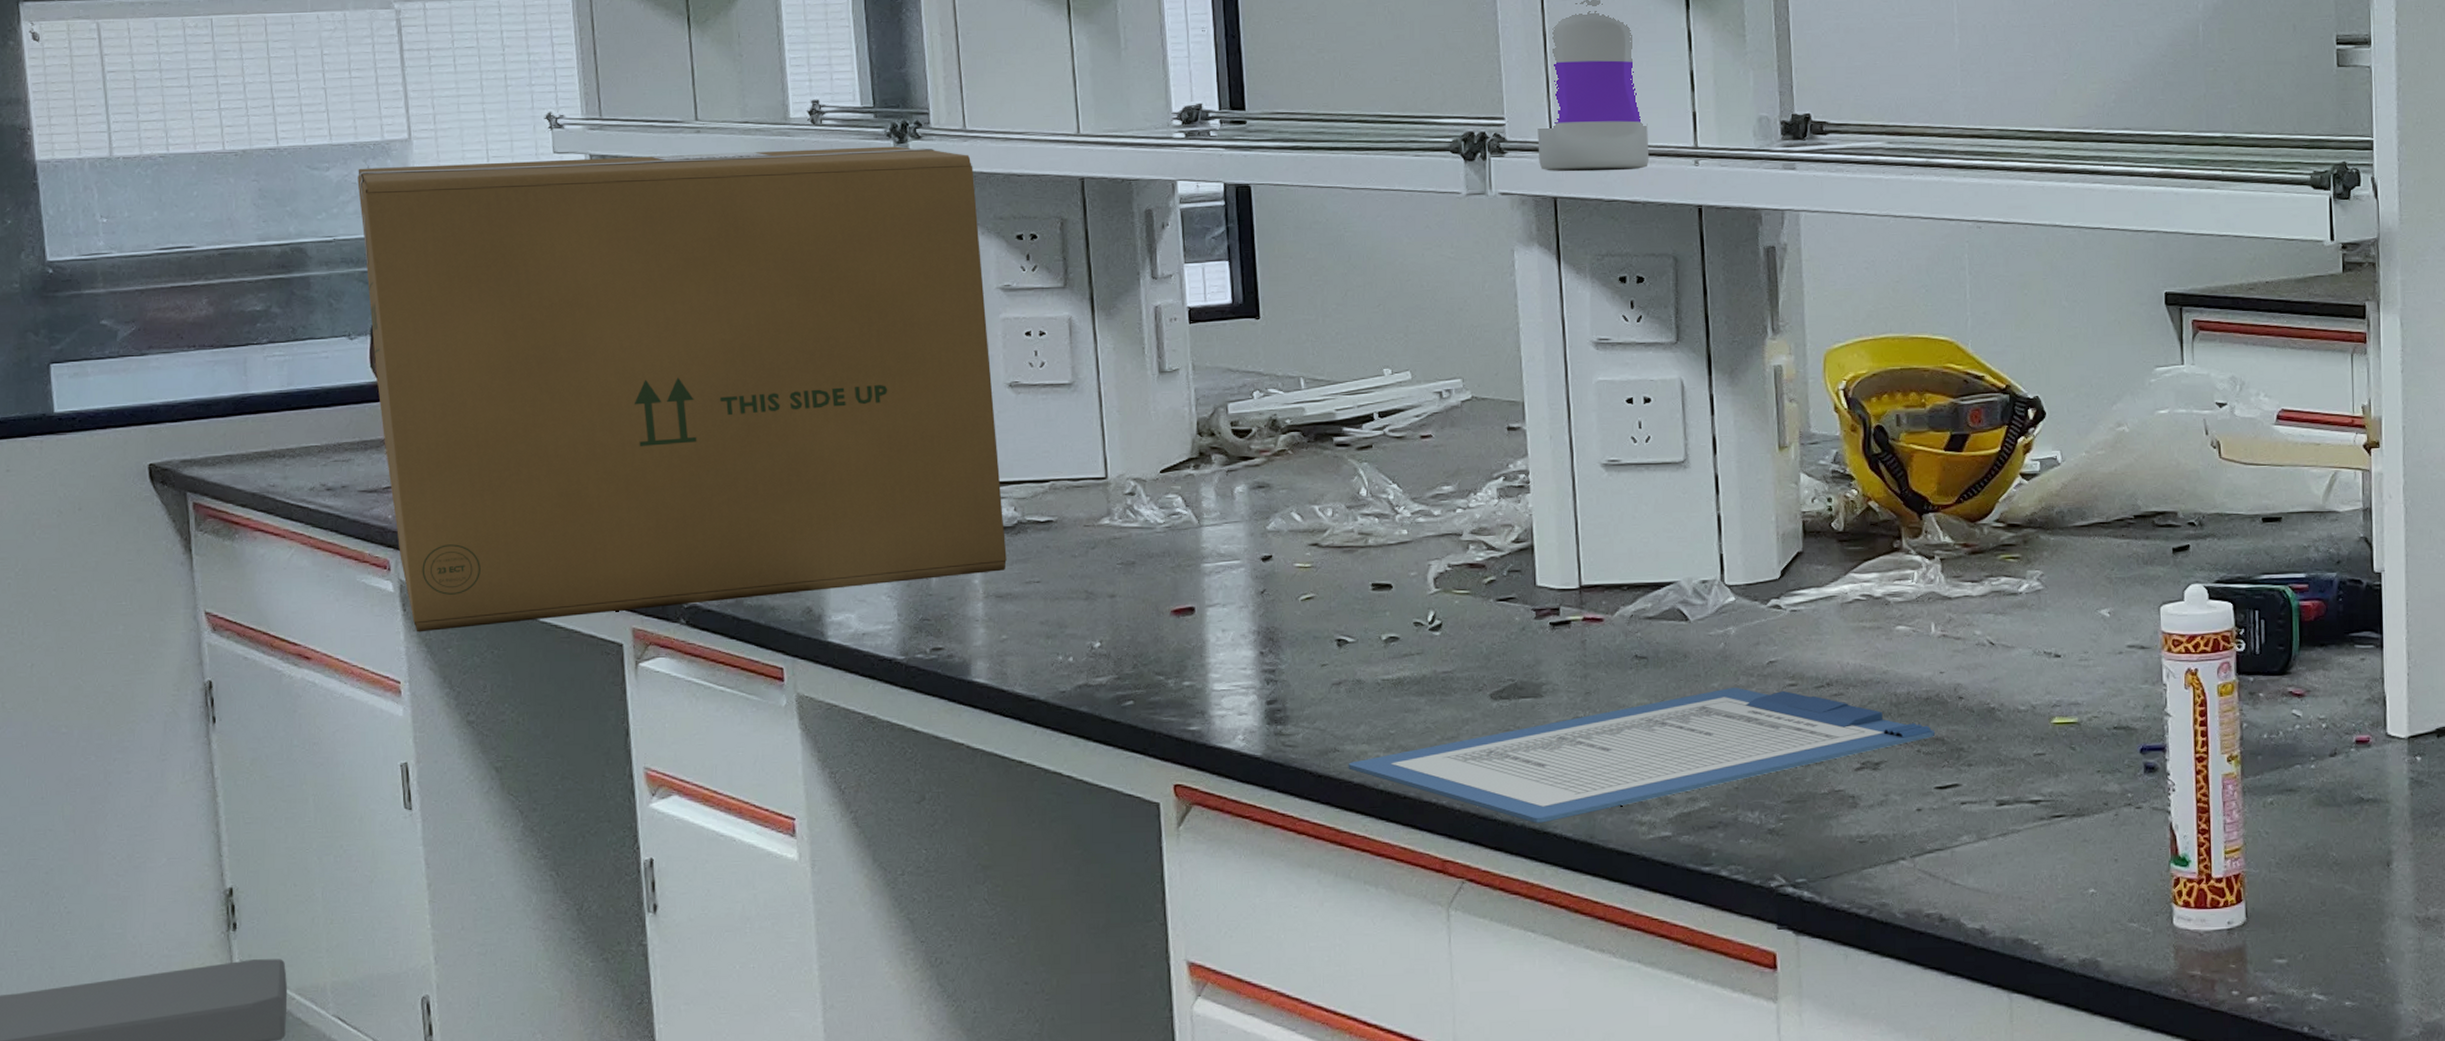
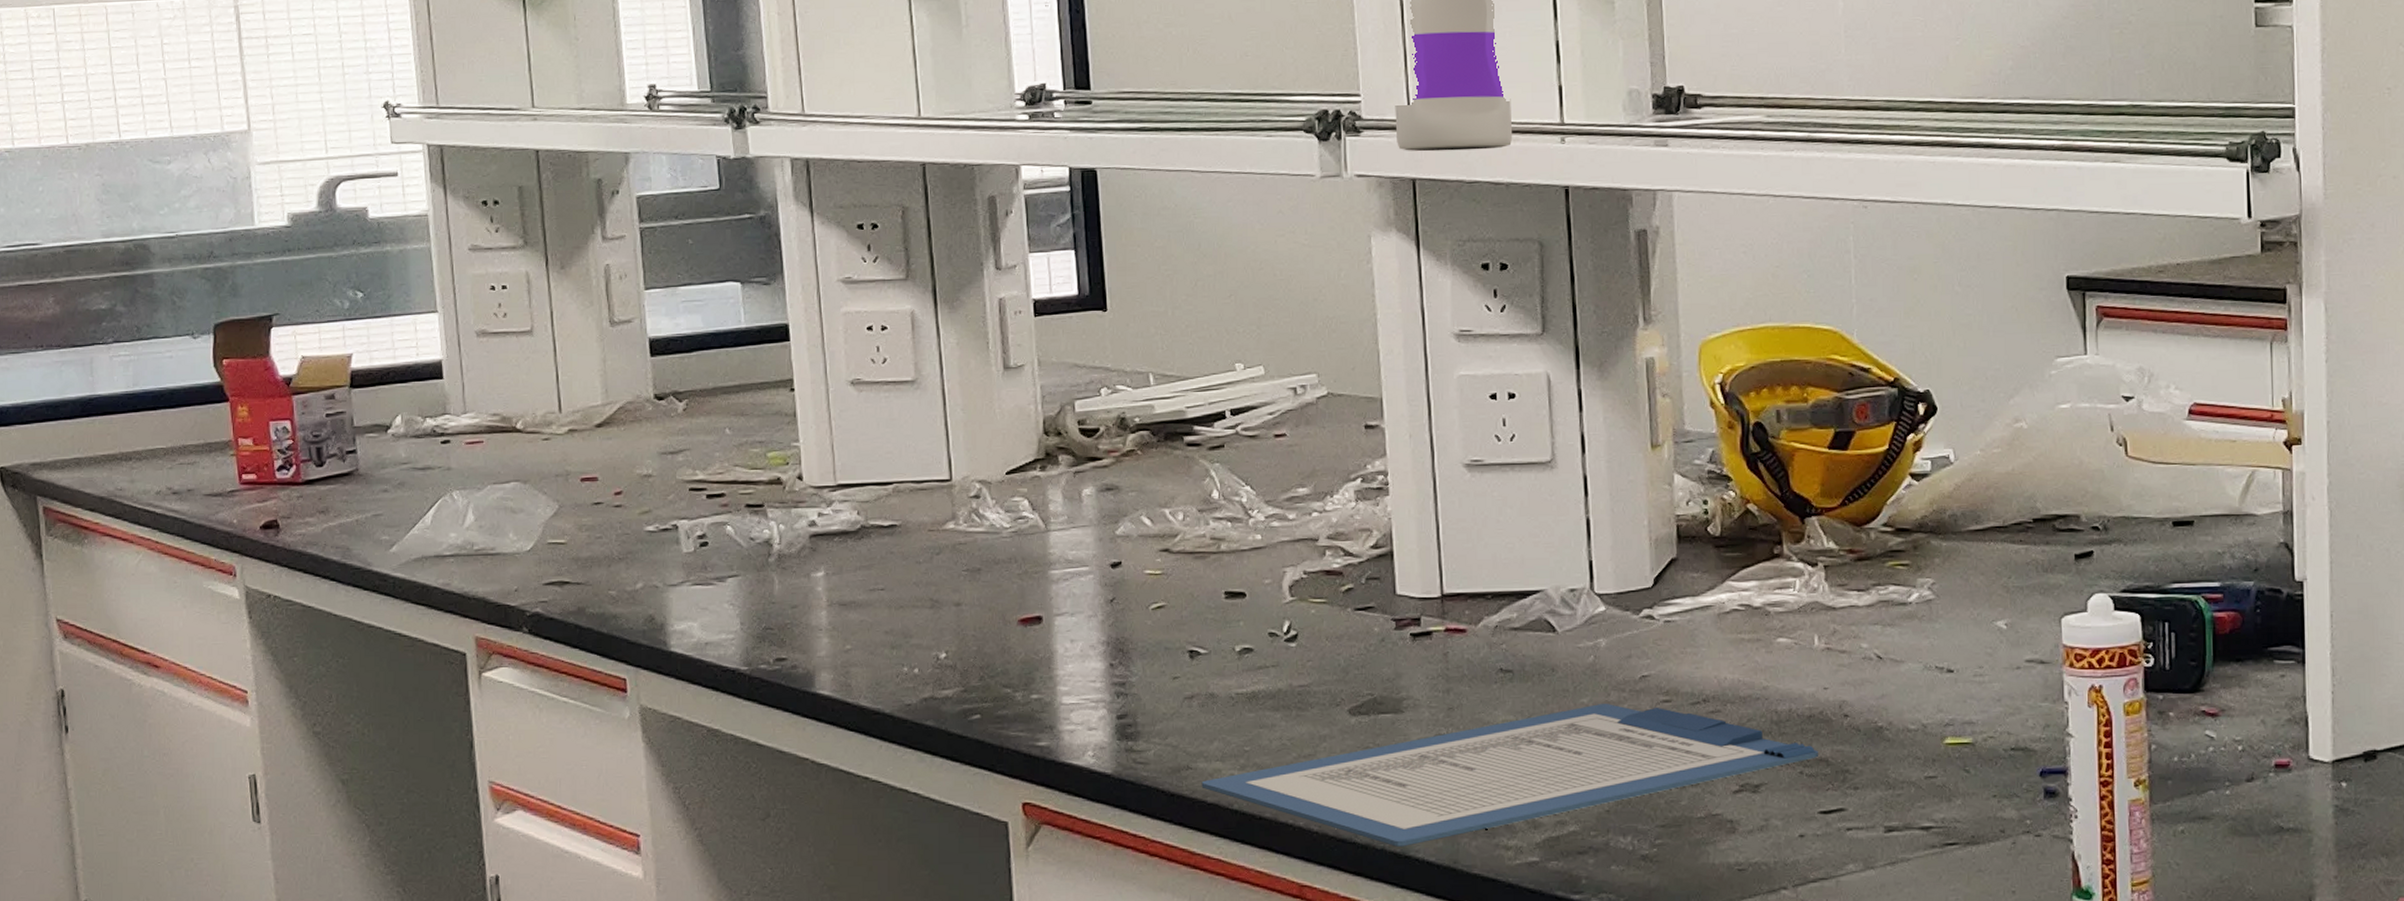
box: present [357,146,1007,633] -> none [198,132,850,641]

